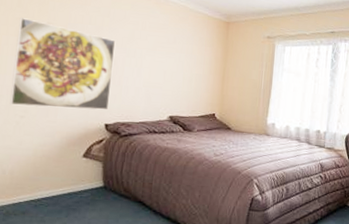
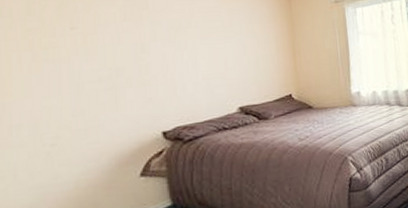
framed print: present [9,17,116,110] -> none [32,27,164,134]

